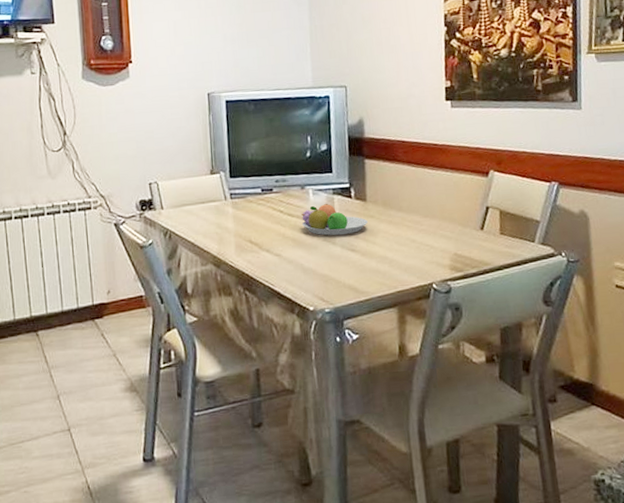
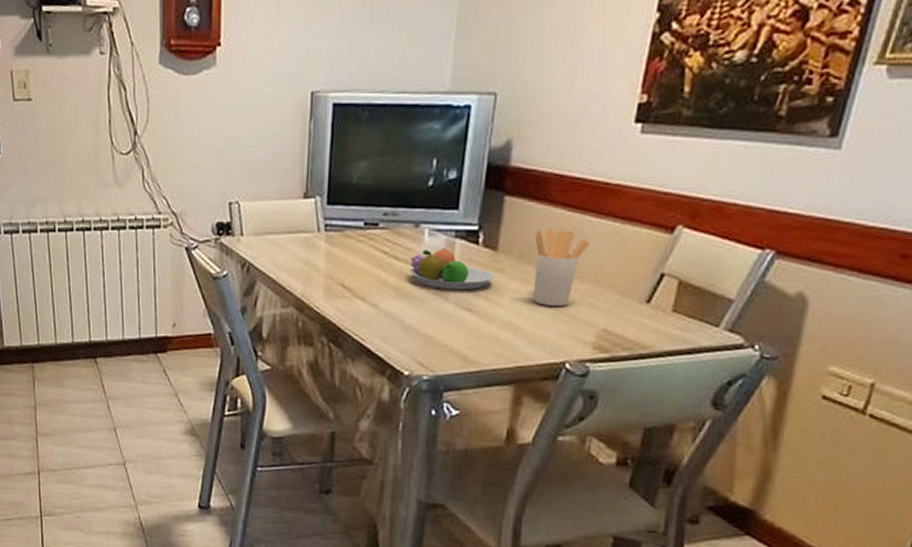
utensil holder: none [392,180,432,240] -> present [533,229,590,306]

